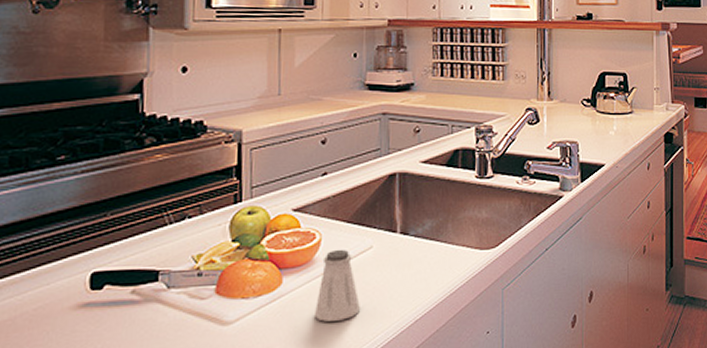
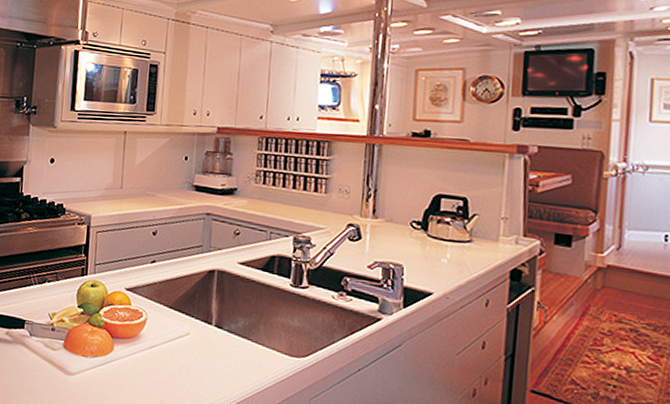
saltshaker: present [313,249,360,322] -> none [136,330,176,394]

